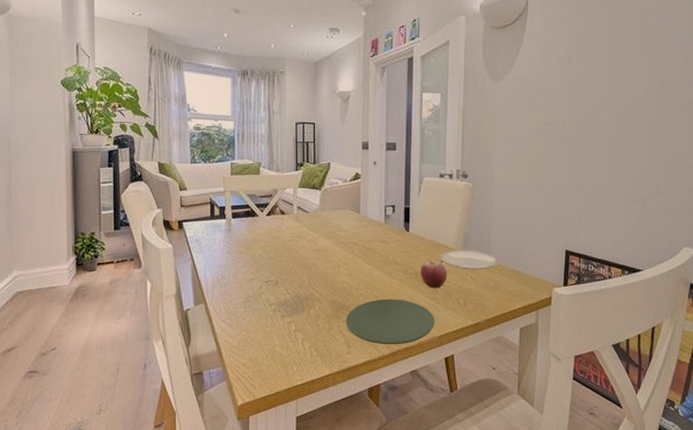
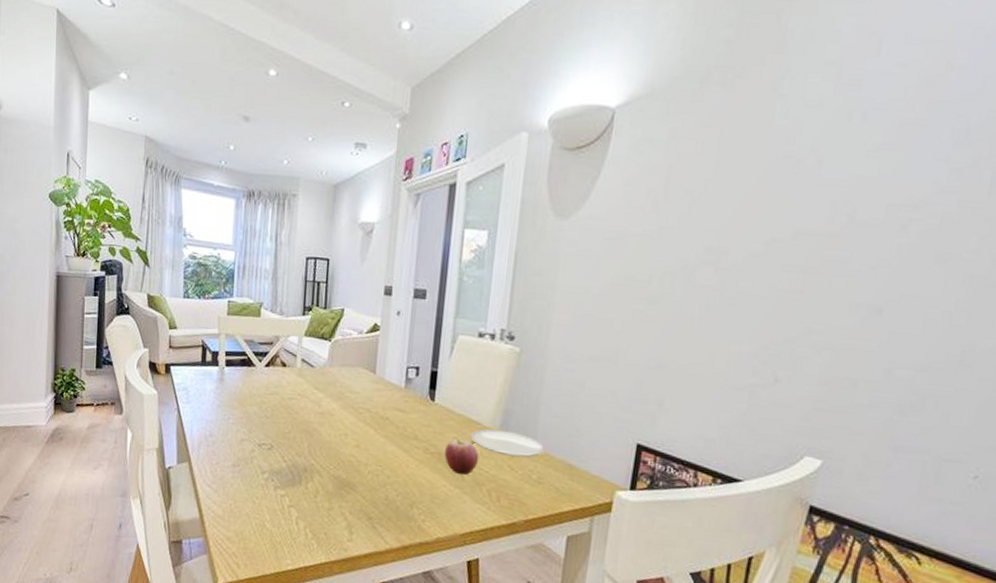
plate: present [345,298,435,345] -> none [349,480,459,538]

